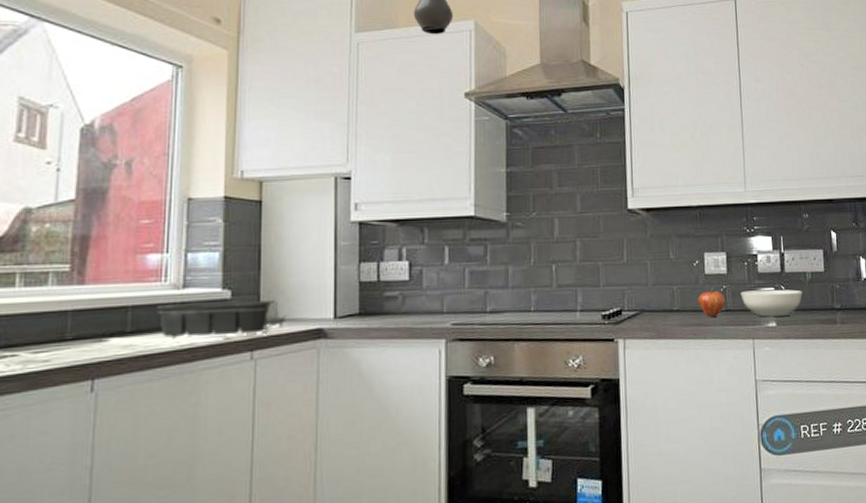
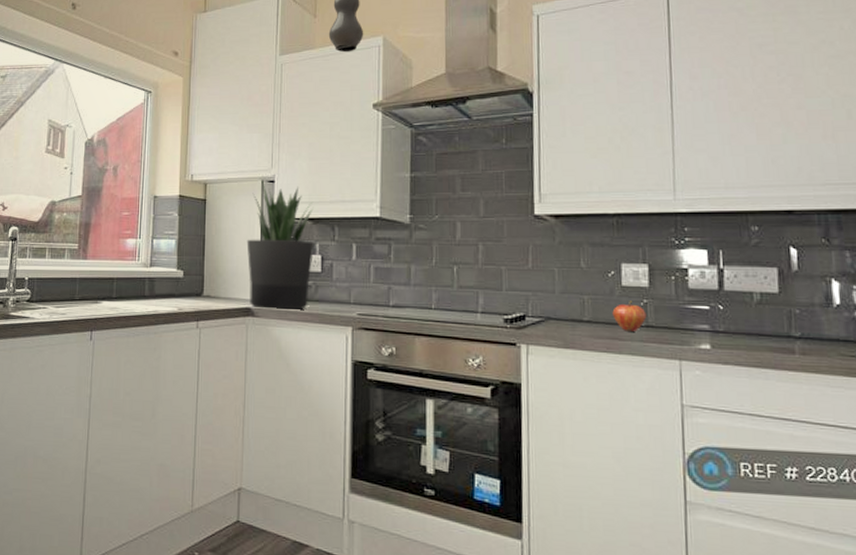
dish rack: present [157,300,286,339] -> none [133,279,223,309]
planter: none [316,178,401,328] -> present [246,181,315,309]
bowl: present [740,289,803,317] -> none [665,307,748,338]

